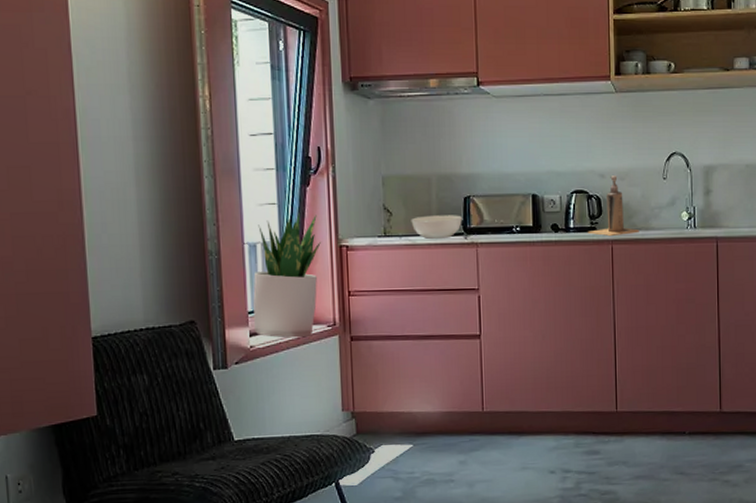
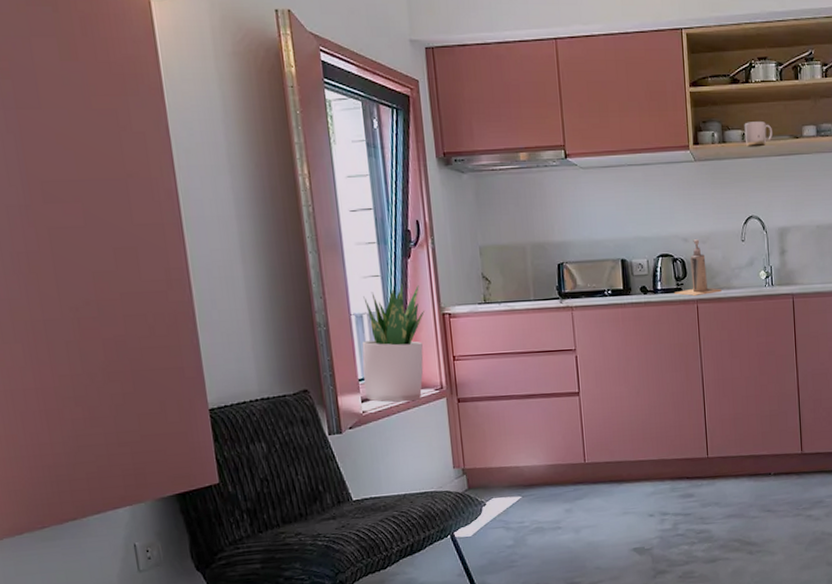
bowl: present [411,215,463,240] -> none [508,281,558,305]
mug: none [670,52,702,79] -> present [744,121,773,147]

